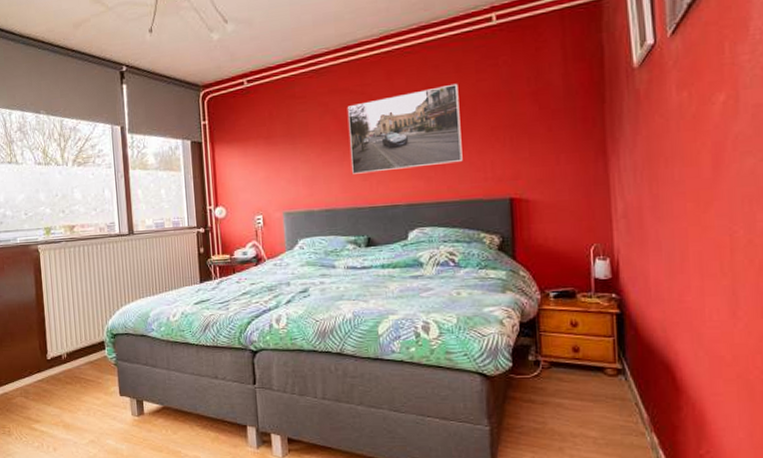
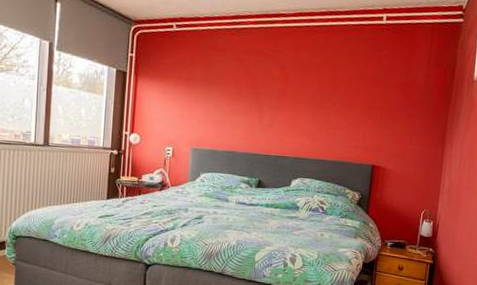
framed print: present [348,83,463,174] -> none [255,65,349,130]

